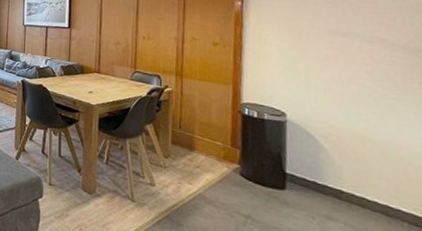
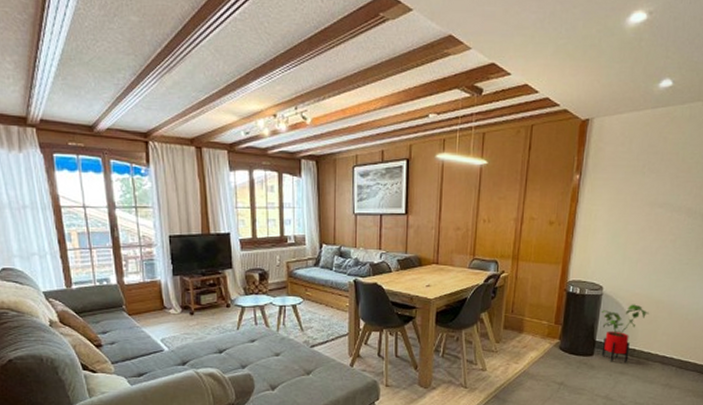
house plant: none [288,136,353,205] -> present [601,304,649,362]

